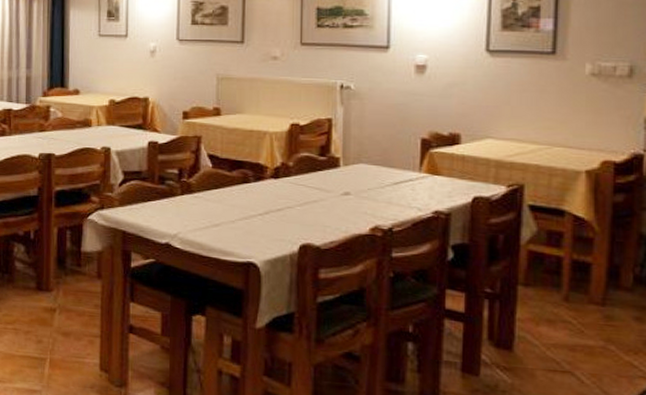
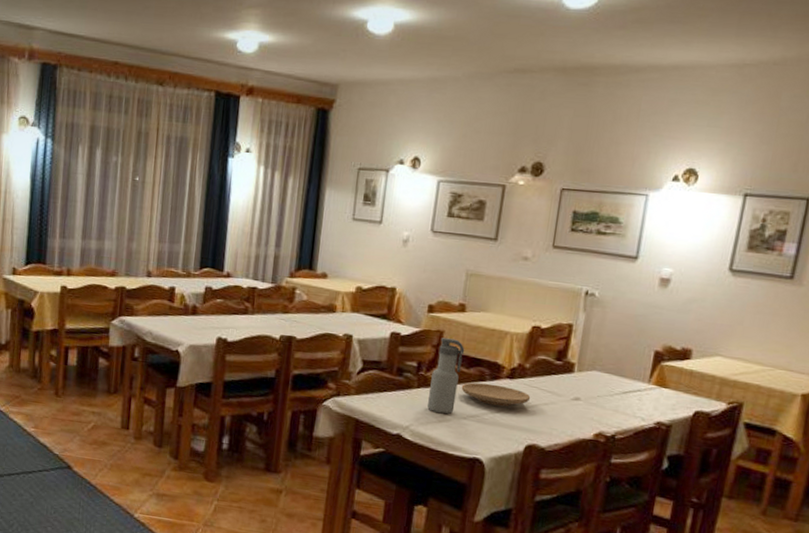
water bottle: none [194,143,225,219] -> present [427,338,465,414]
plate: none [226,185,299,208] -> present [461,382,531,407]

